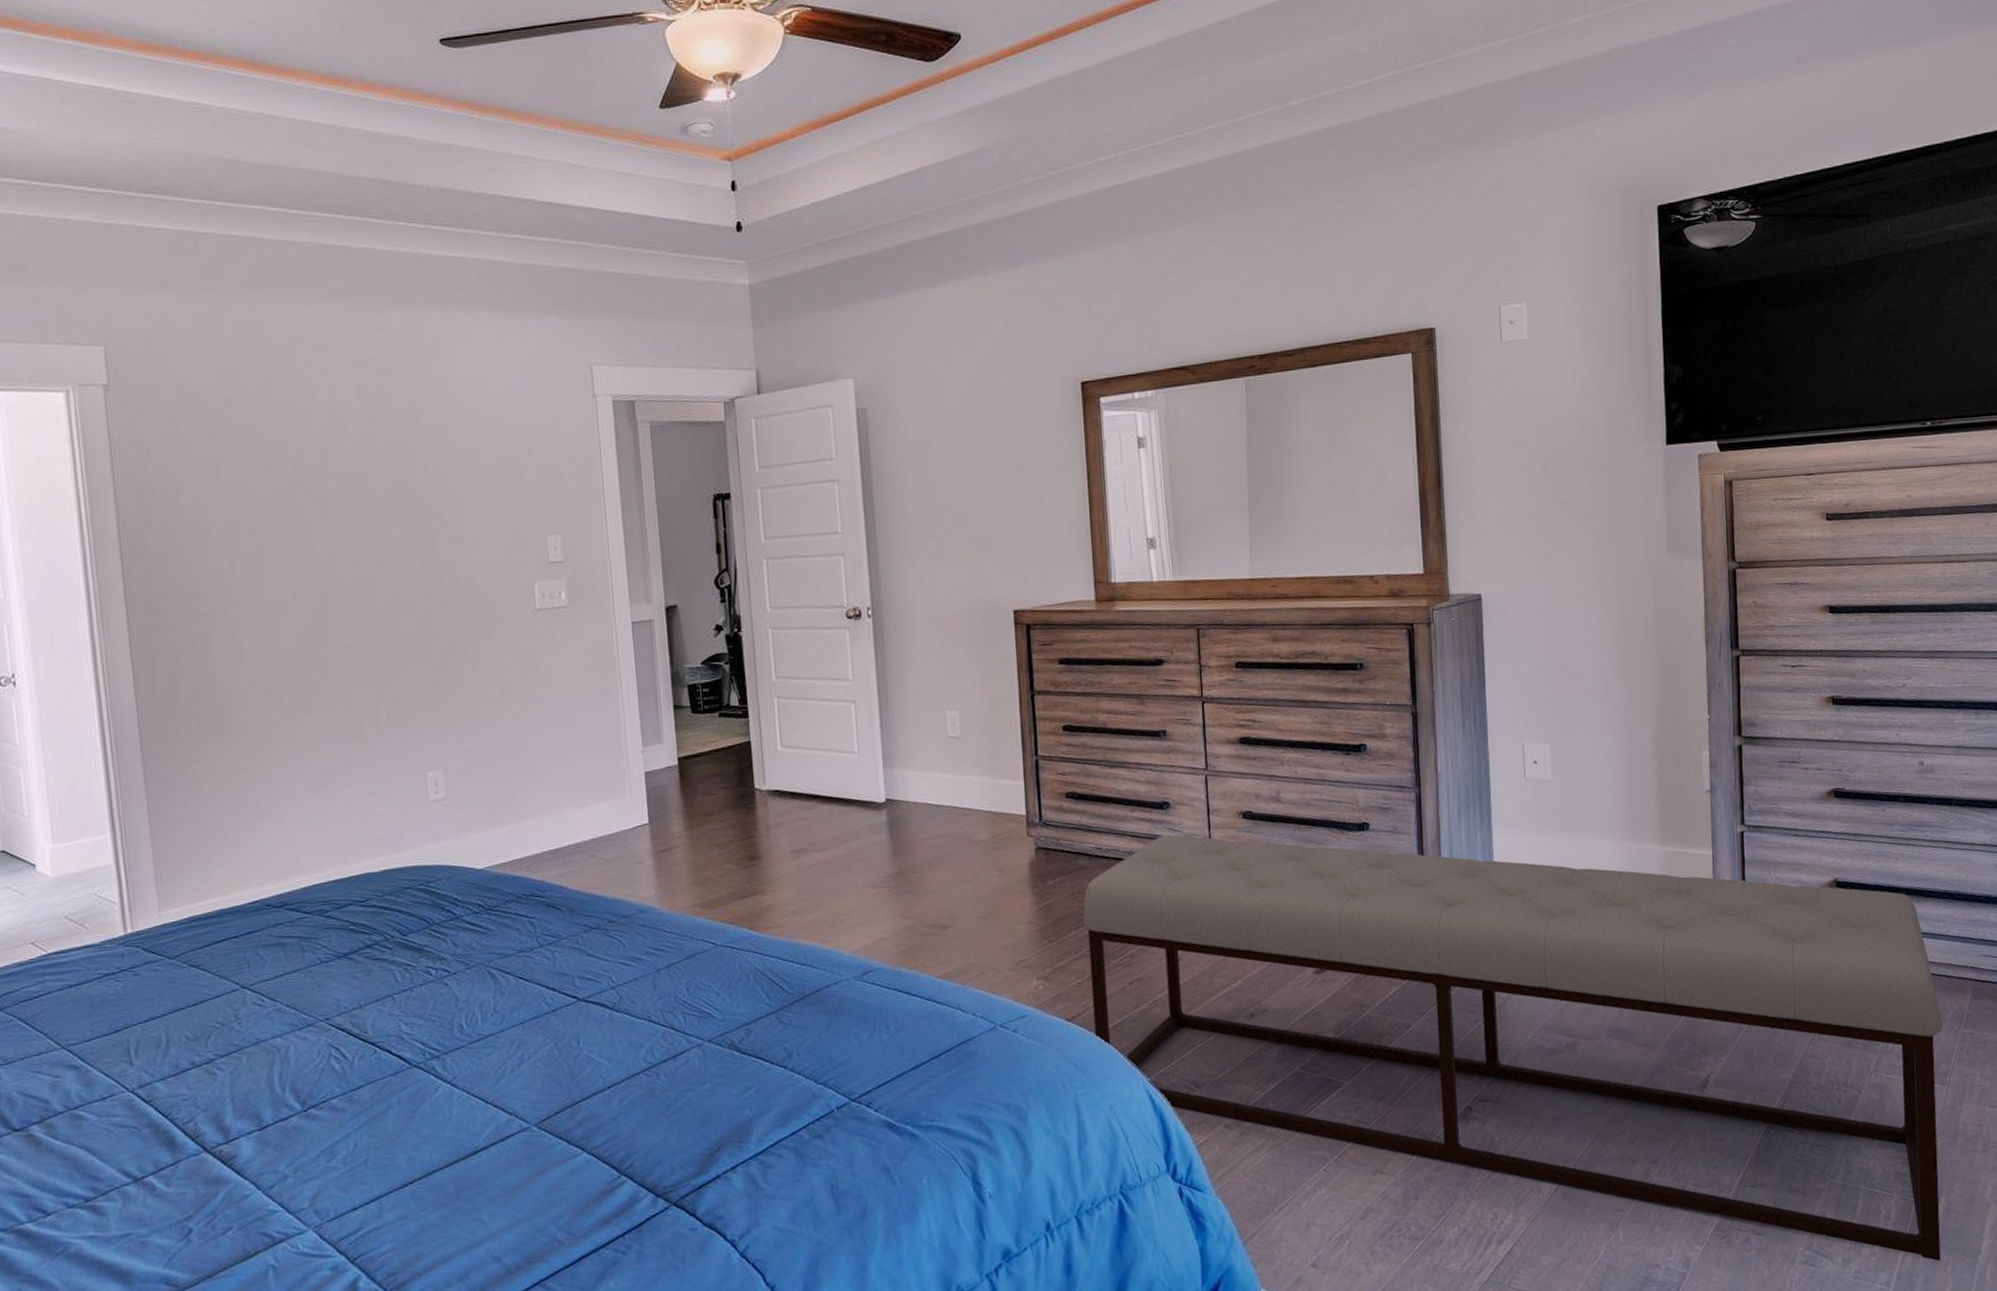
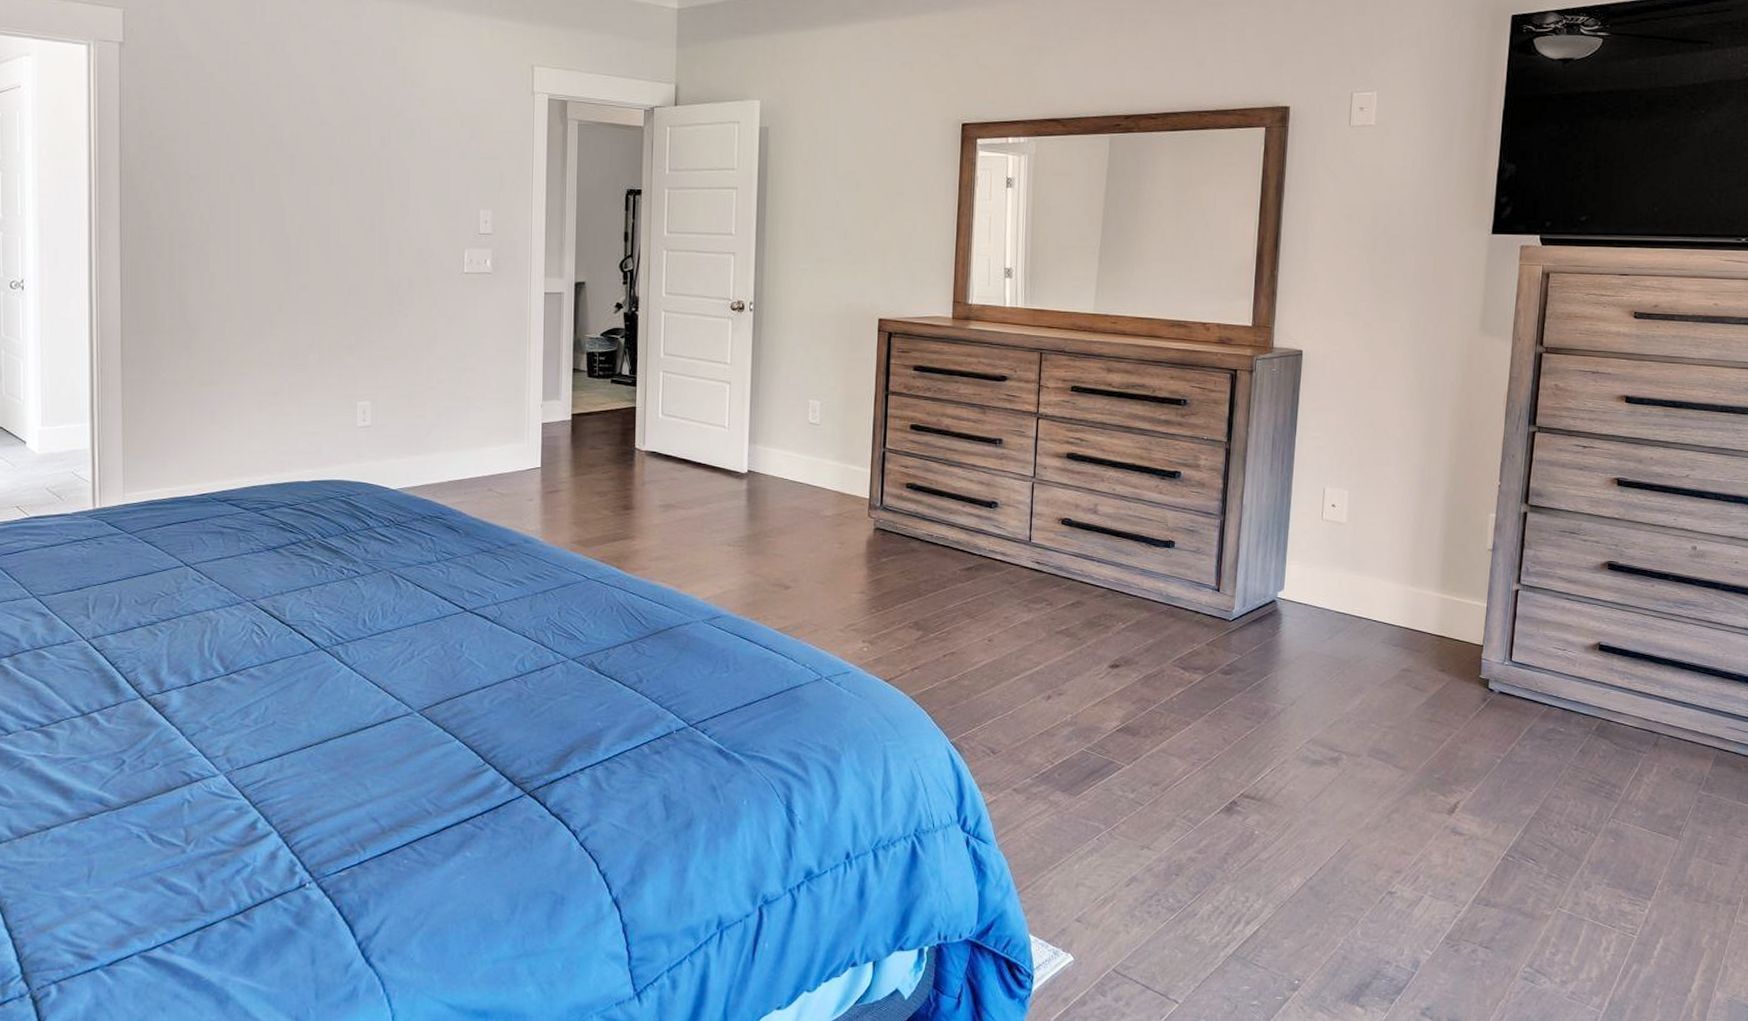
bench: present [1083,834,1943,1262] -> none [908,530,1683,994]

